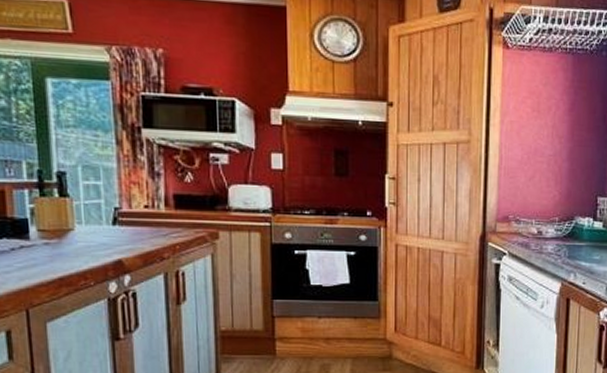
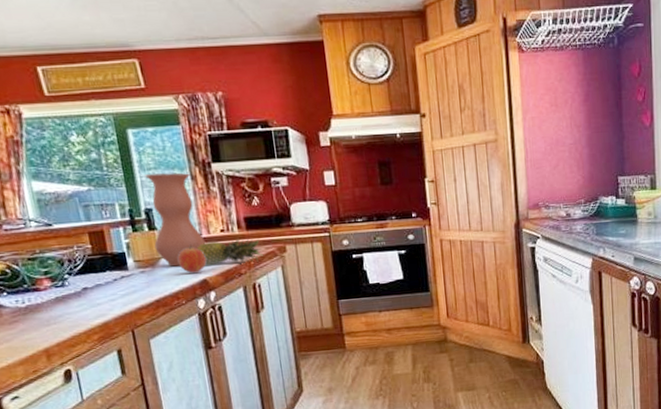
vase: none [61,132,126,242] -> present [145,173,206,267]
fruit: none [90,218,124,251] -> present [177,244,207,273]
fruit: none [115,217,191,247] -> present [197,238,263,266]

